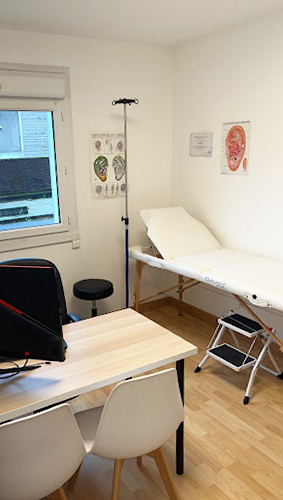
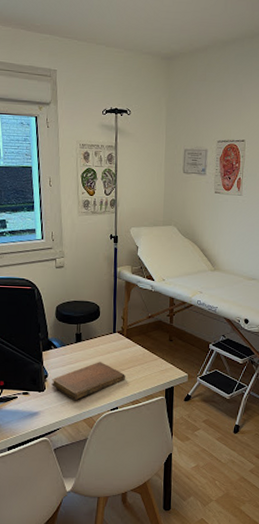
notebook: none [71,335,138,371] -> present [52,362,125,401]

